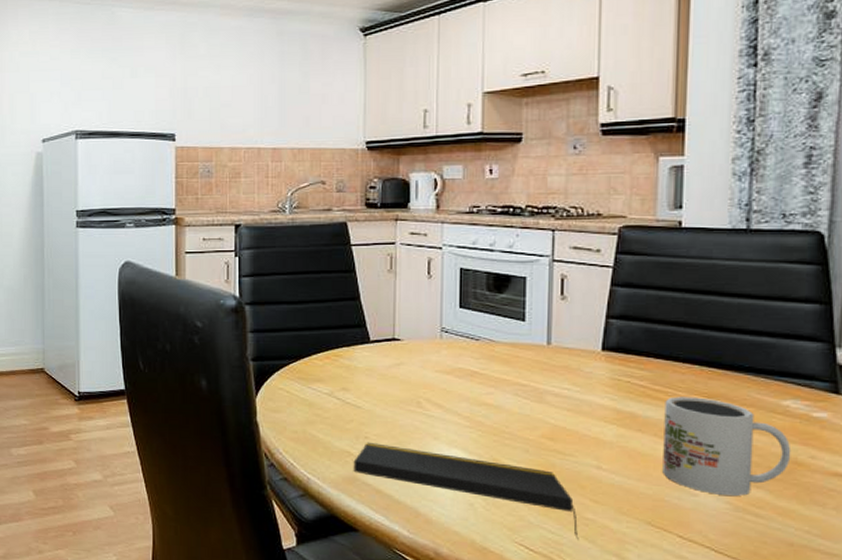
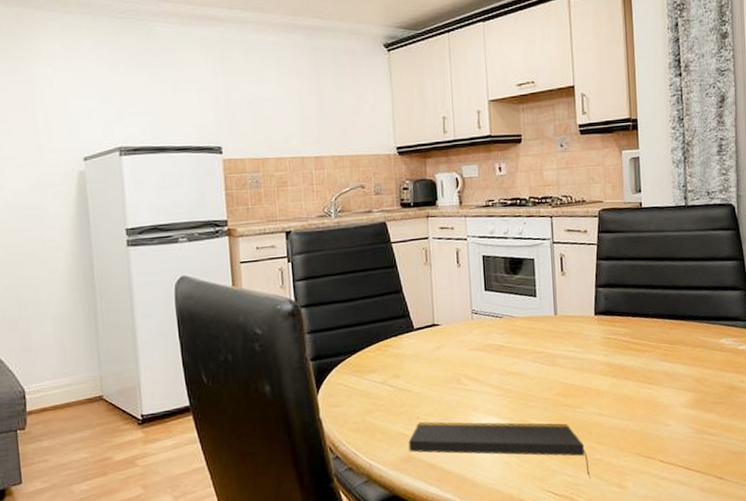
mug: present [662,396,791,496] -> none [642,345,729,422]

